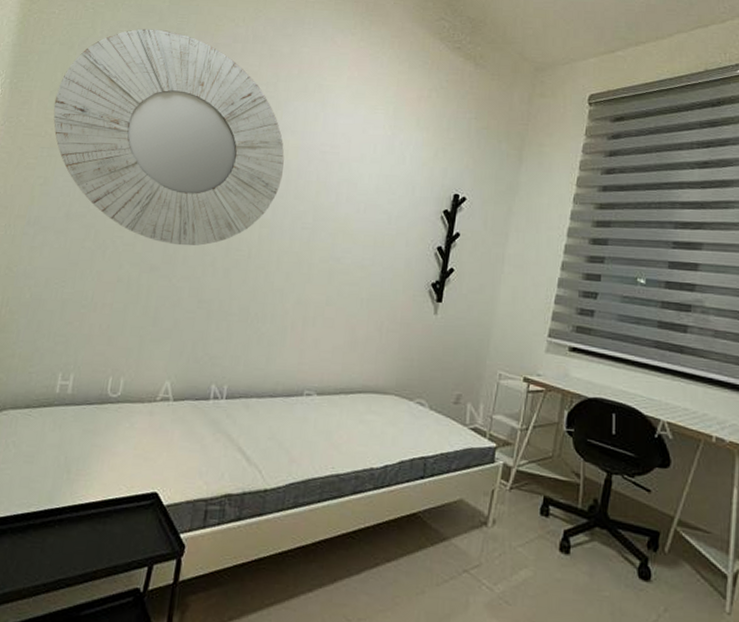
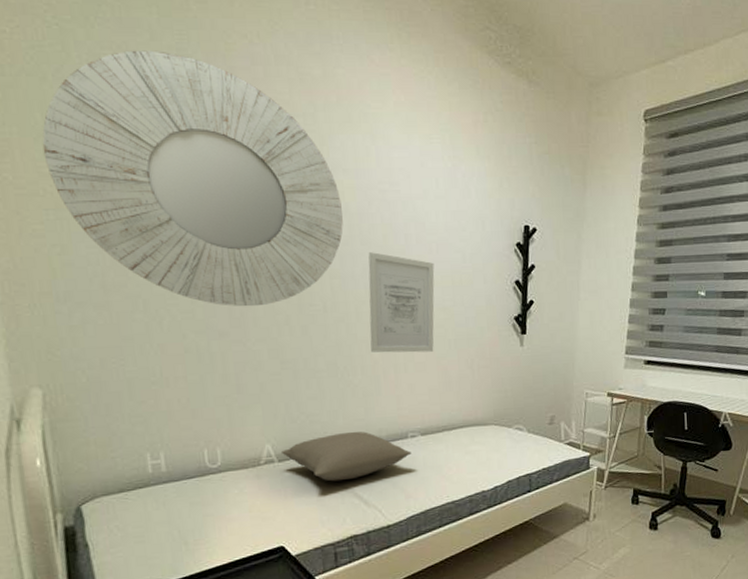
pillow: none [179,380,304,431] -> present [282,431,412,482]
wall art: none [284,206,360,309] -> present [368,252,435,353]

